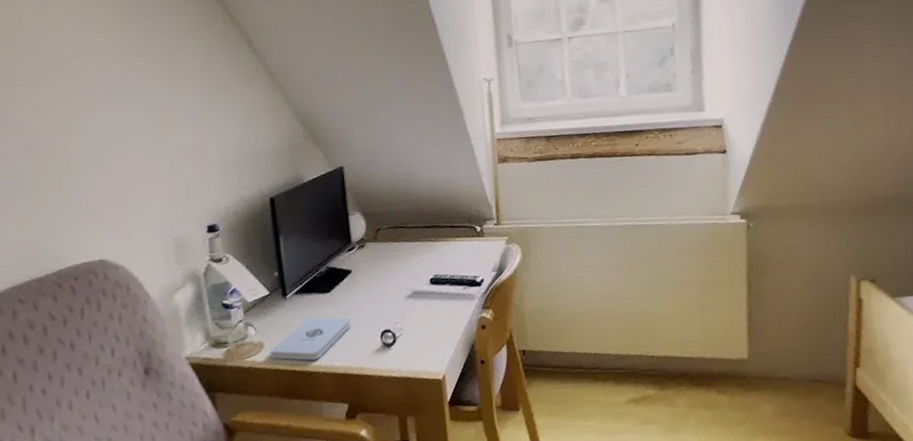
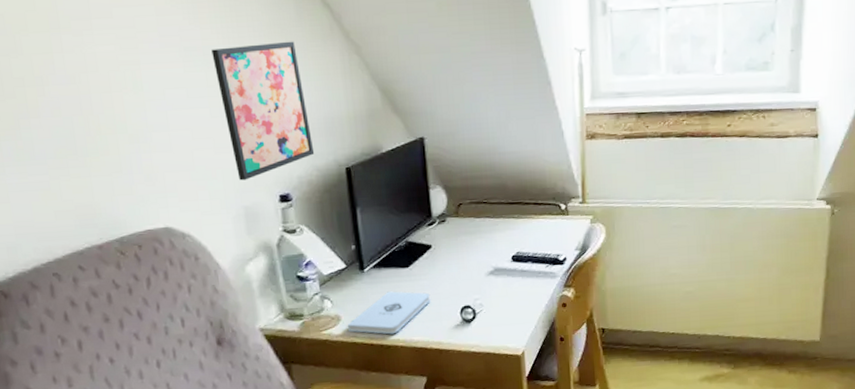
wall art: none [149,83,241,213] -> present [211,41,315,181]

